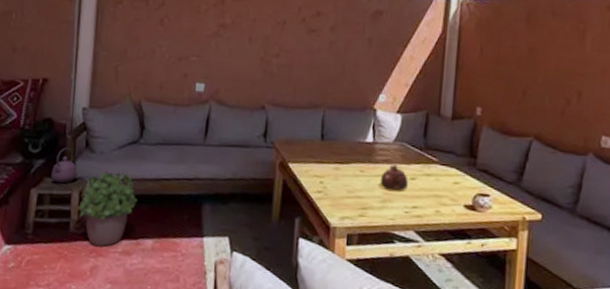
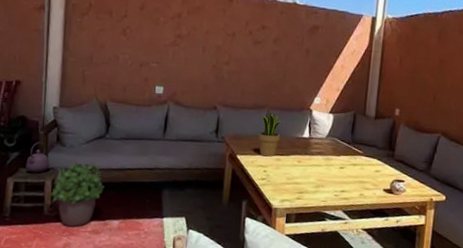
potted plant: none [313,112,342,166] -> present [258,112,283,157]
teapot: present [380,164,408,193] -> none [314,155,338,179]

